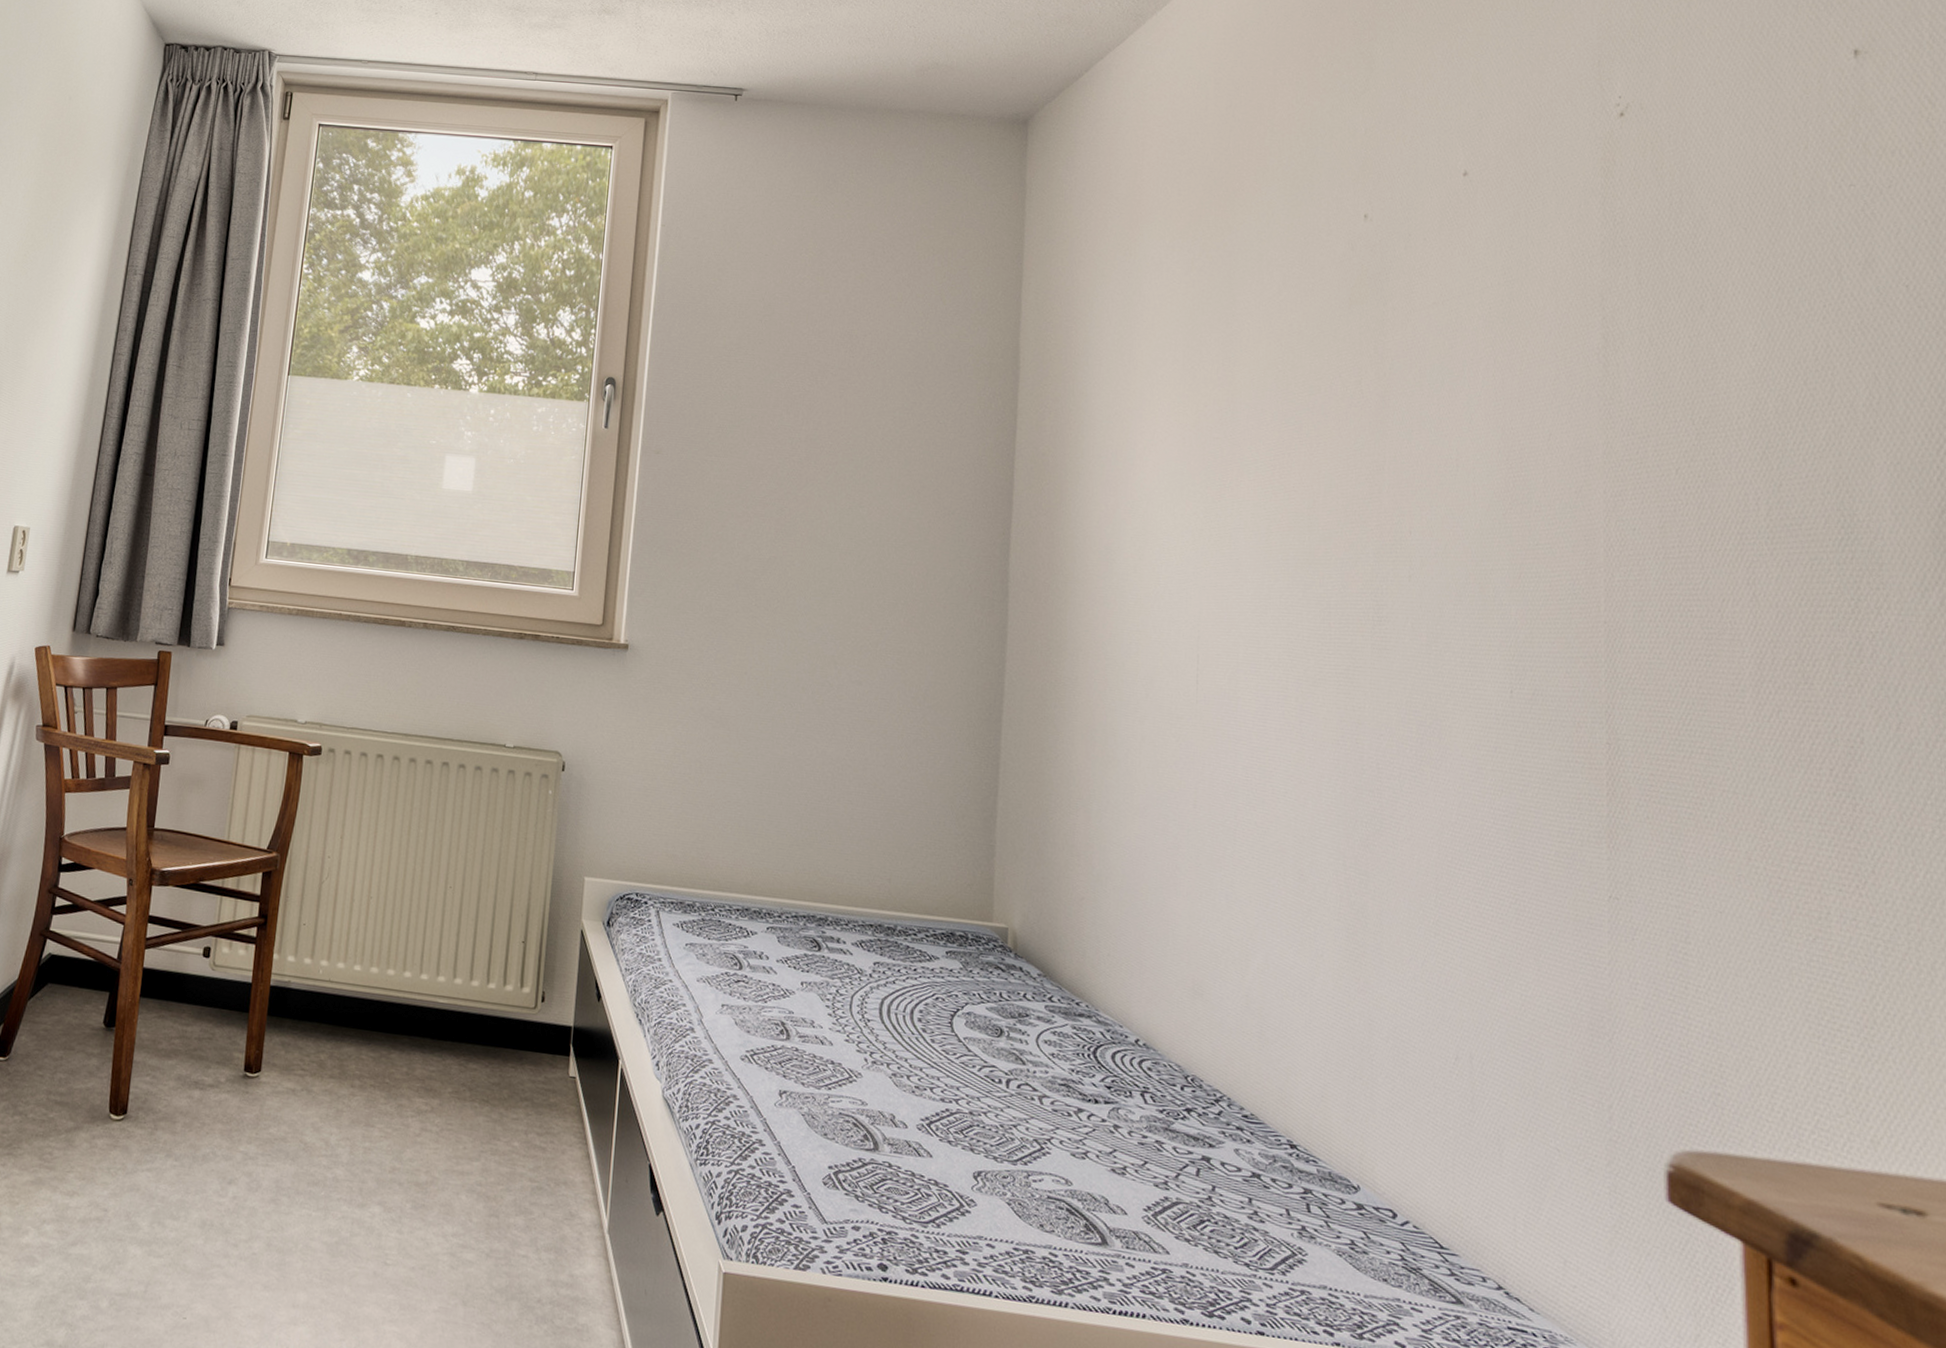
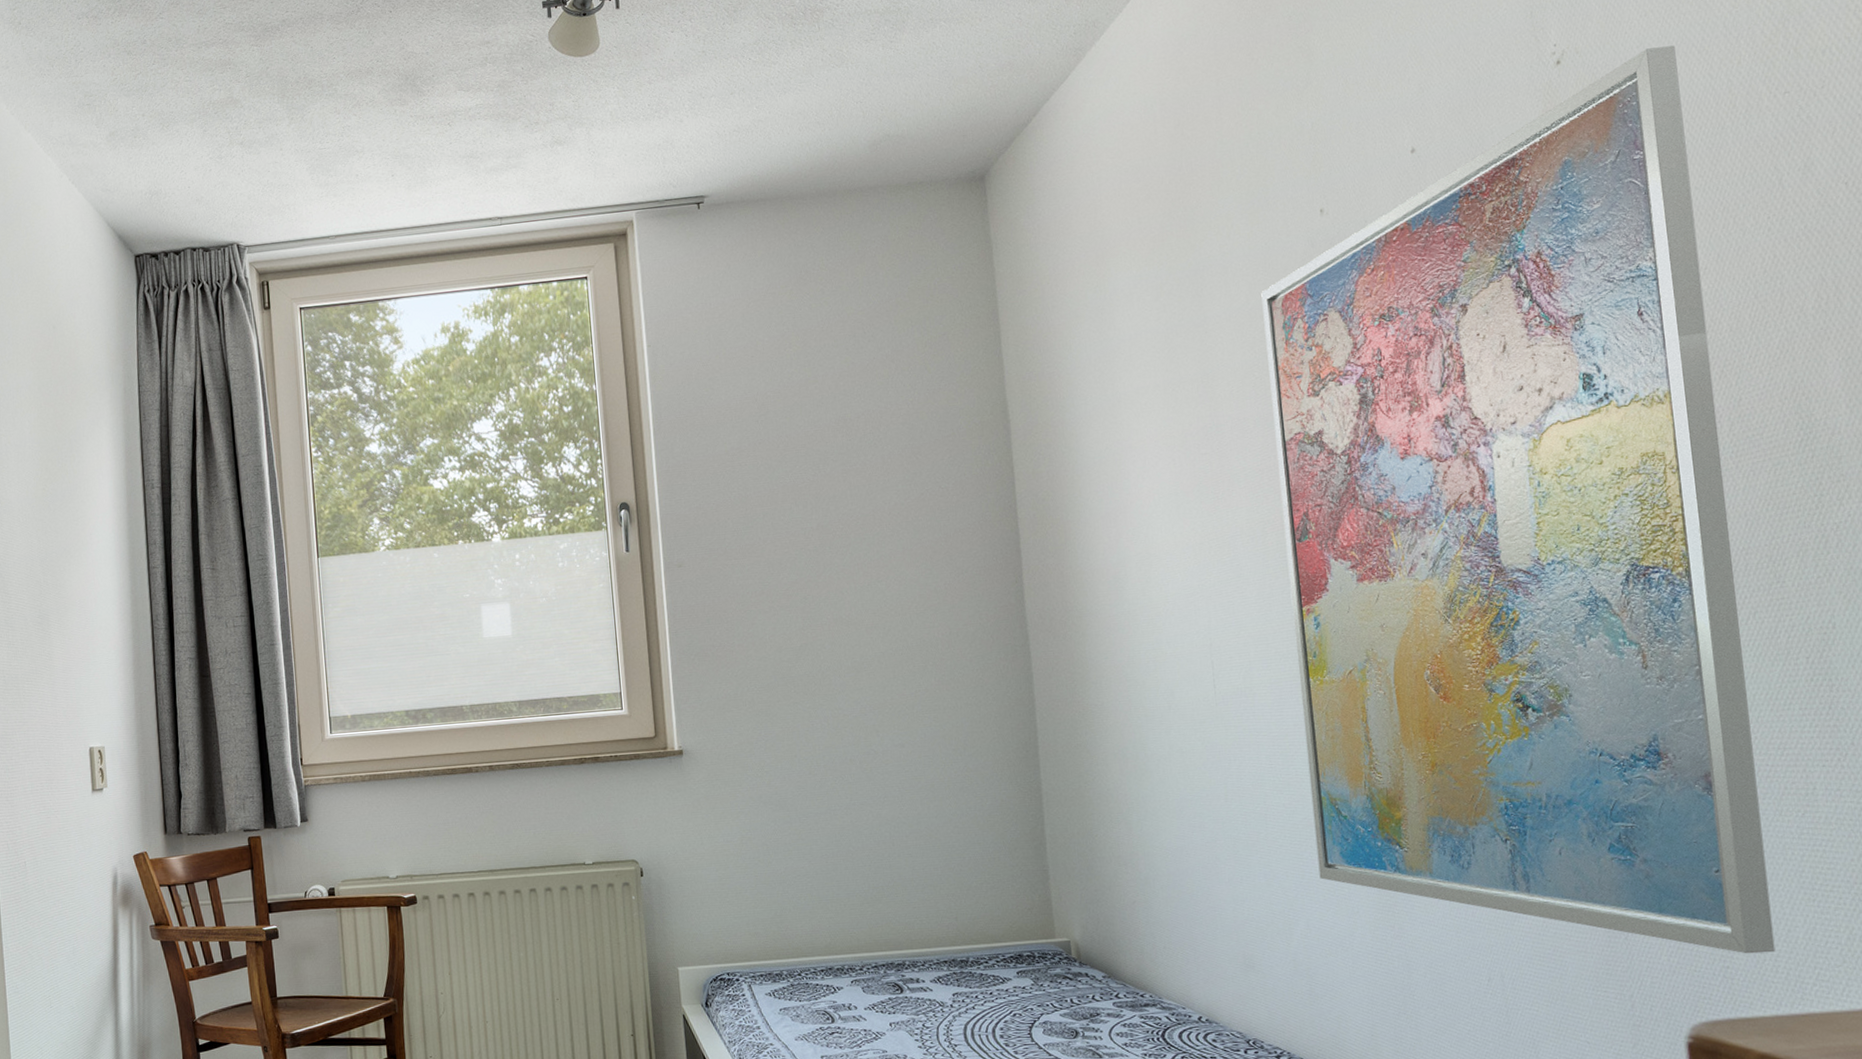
wall art: none [1285,117,1773,1087] -> present [1261,45,1776,954]

